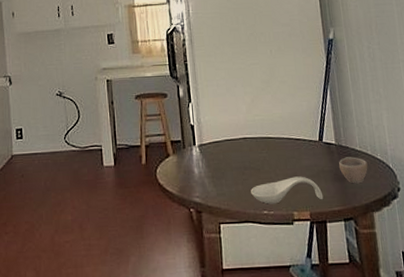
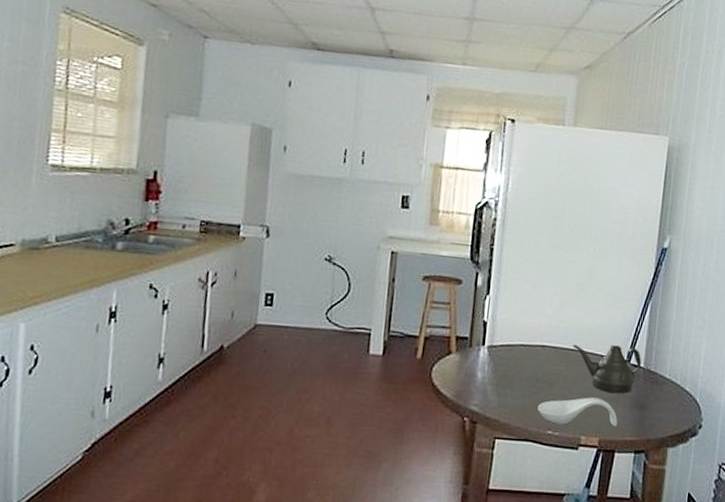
teapot: none [269,128,333,171] -> present [572,344,642,394]
cup: present [339,157,368,184] -> none [642,383,674,415]

